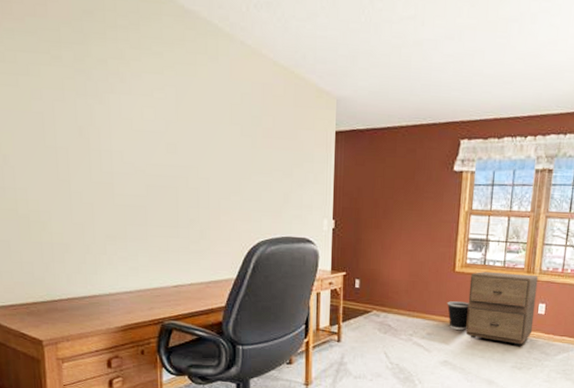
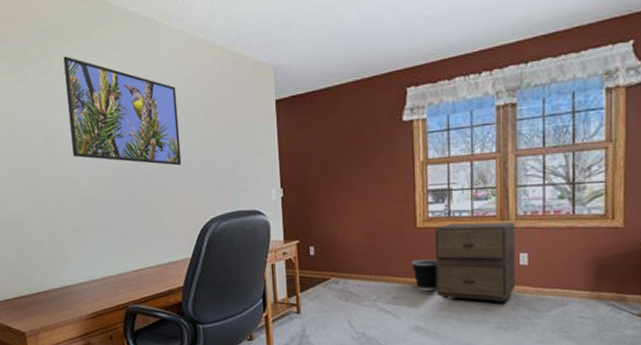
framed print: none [105,44,233,183] -> present [63,56,182,166]

